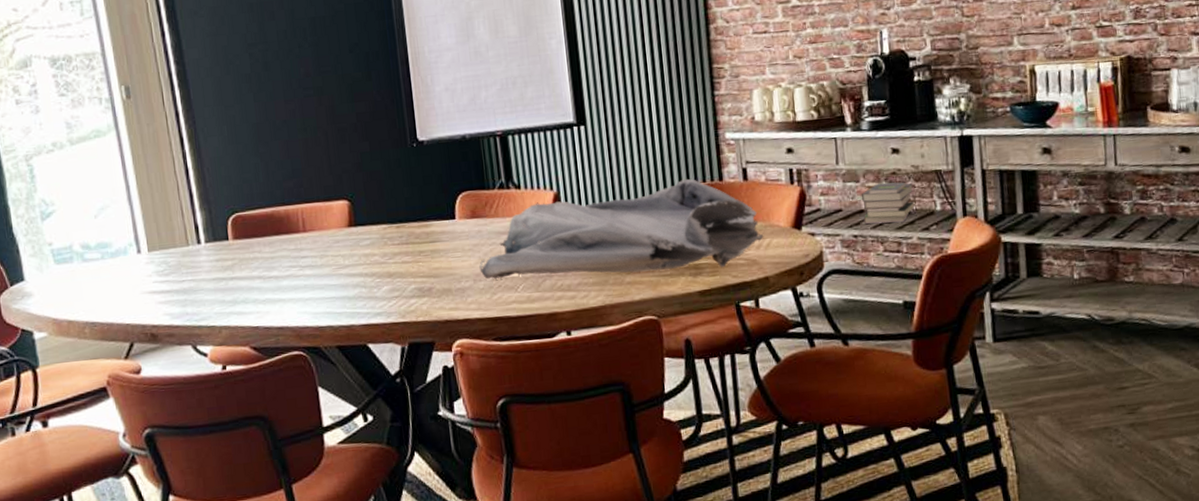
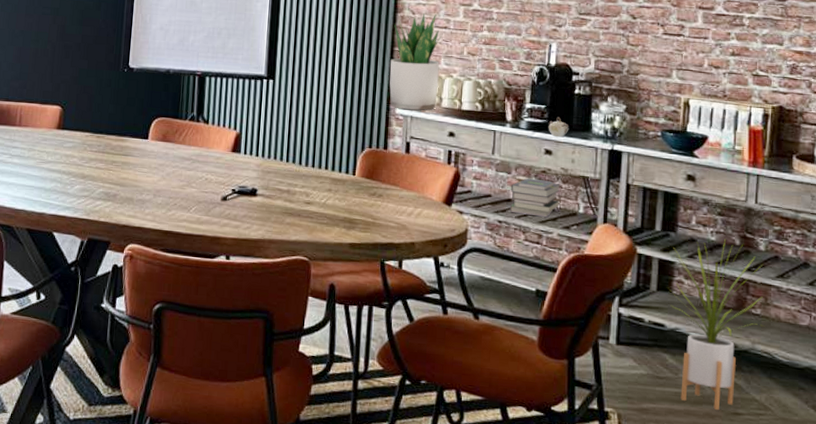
raincoat: present [479,178,764,279] -> none [160,138,416,226]
planter: none [708,19,768,133] -> present [389,13,442,111]
sugar bowl: none [891,110,914,133] -> present [548,116,569,138]
house plant: none [1038,209,1139,389] -> present [669,238,765,411]

